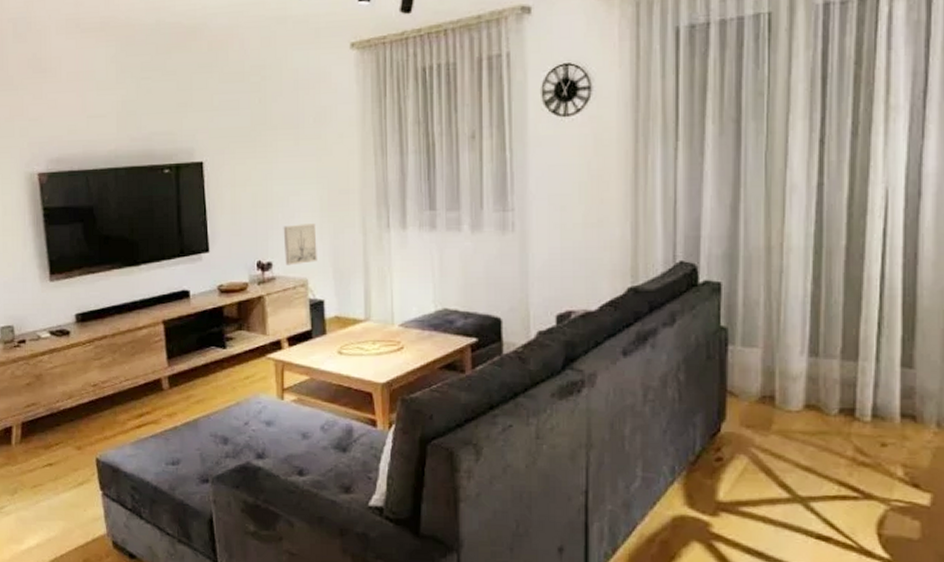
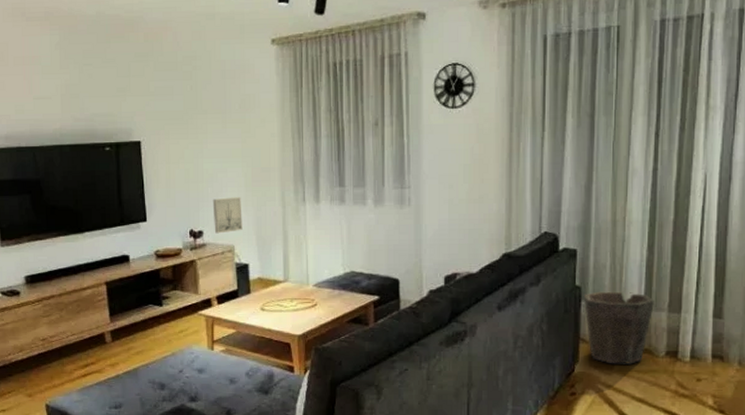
waste bin: none [730,333,822,424] -> present [583,291,654,364]

